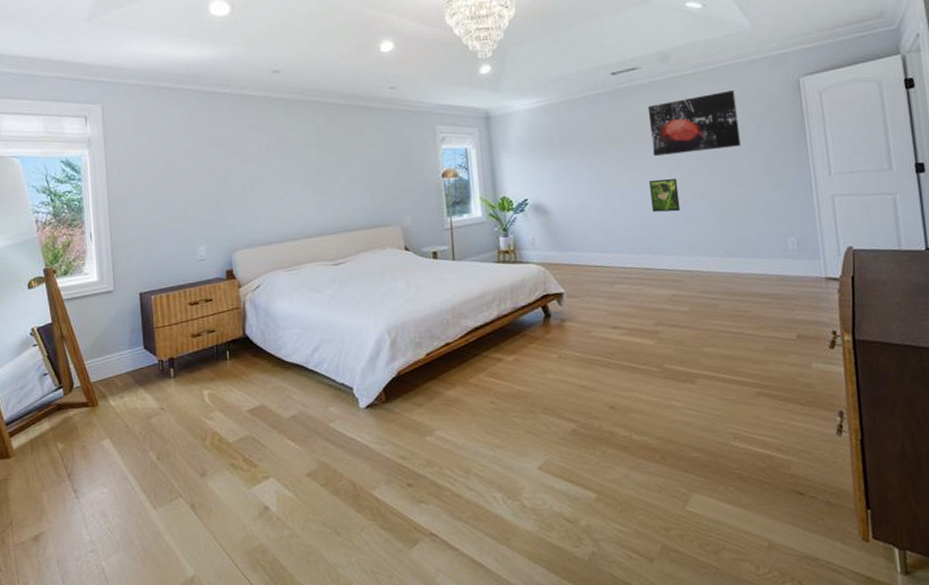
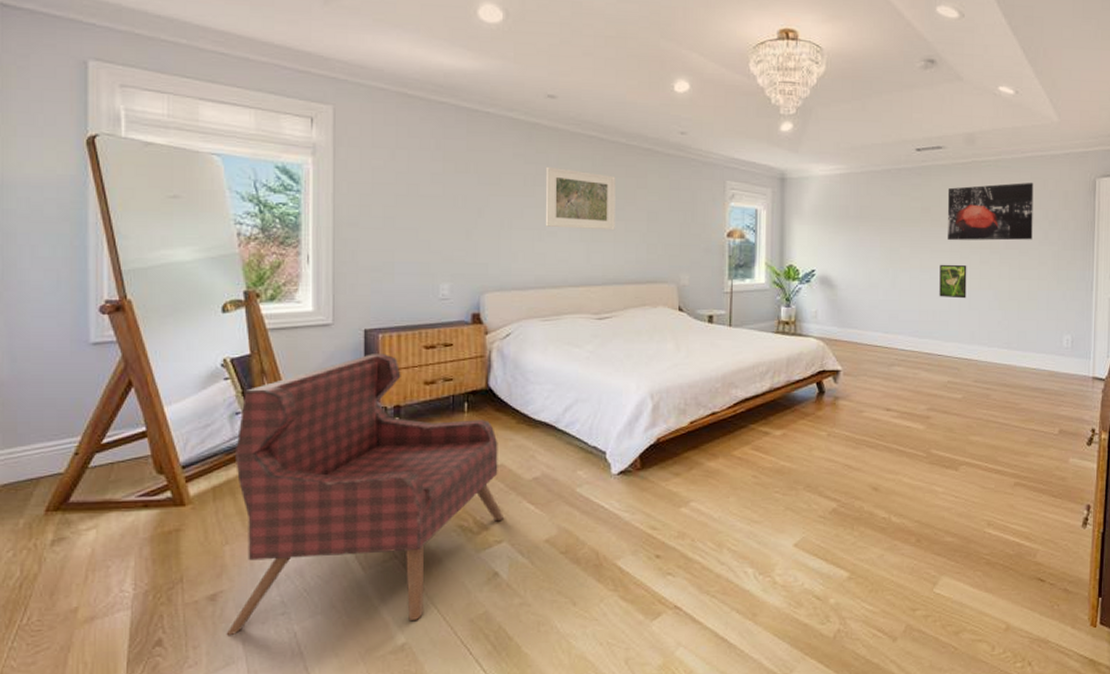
armchair: none [46,313,270,572] -> present [226,354,505,635]
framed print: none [276,133,341,186] -> present [545,166,616,231]

